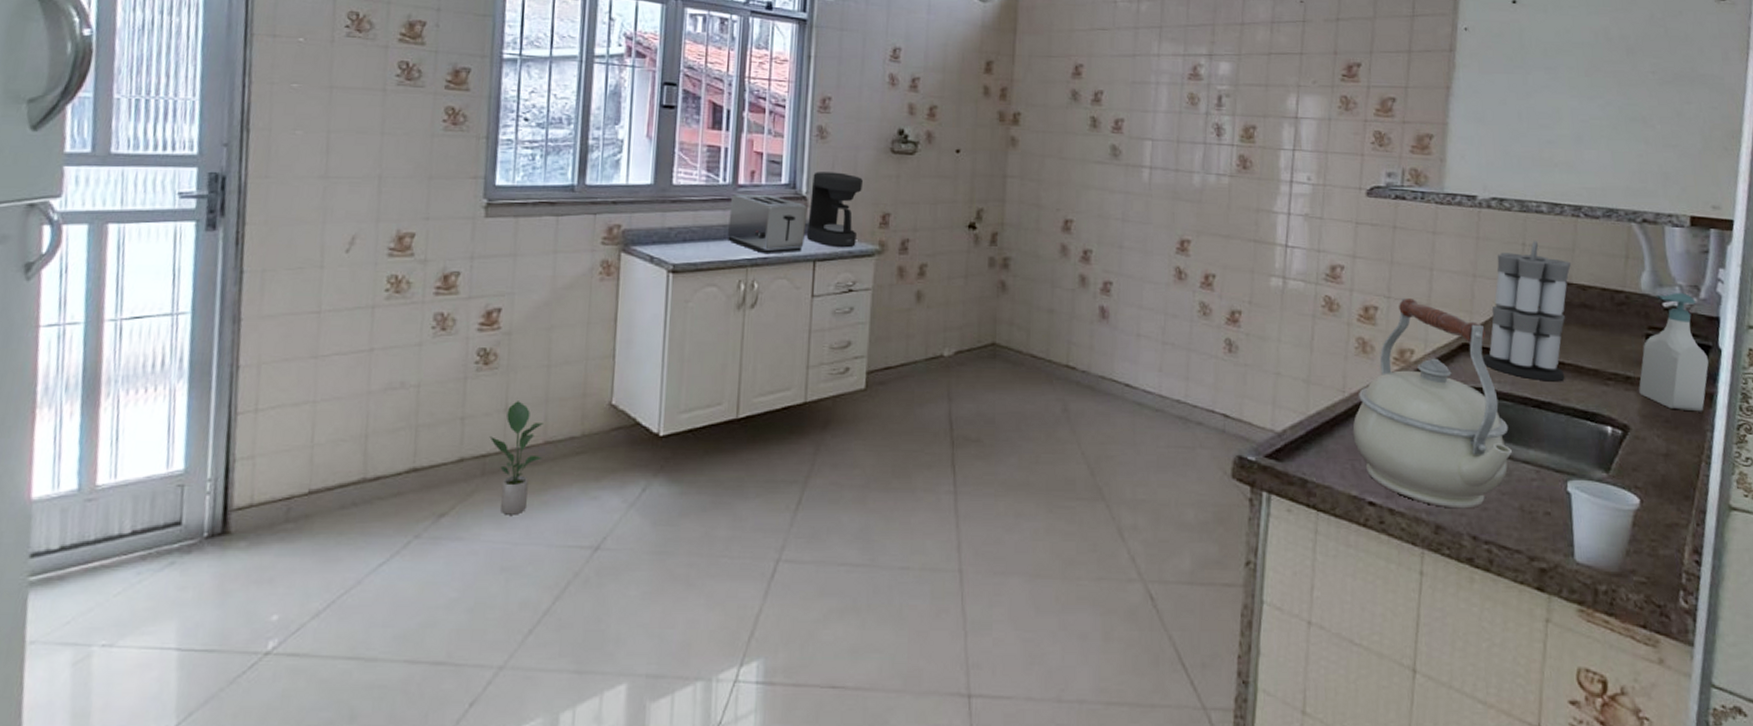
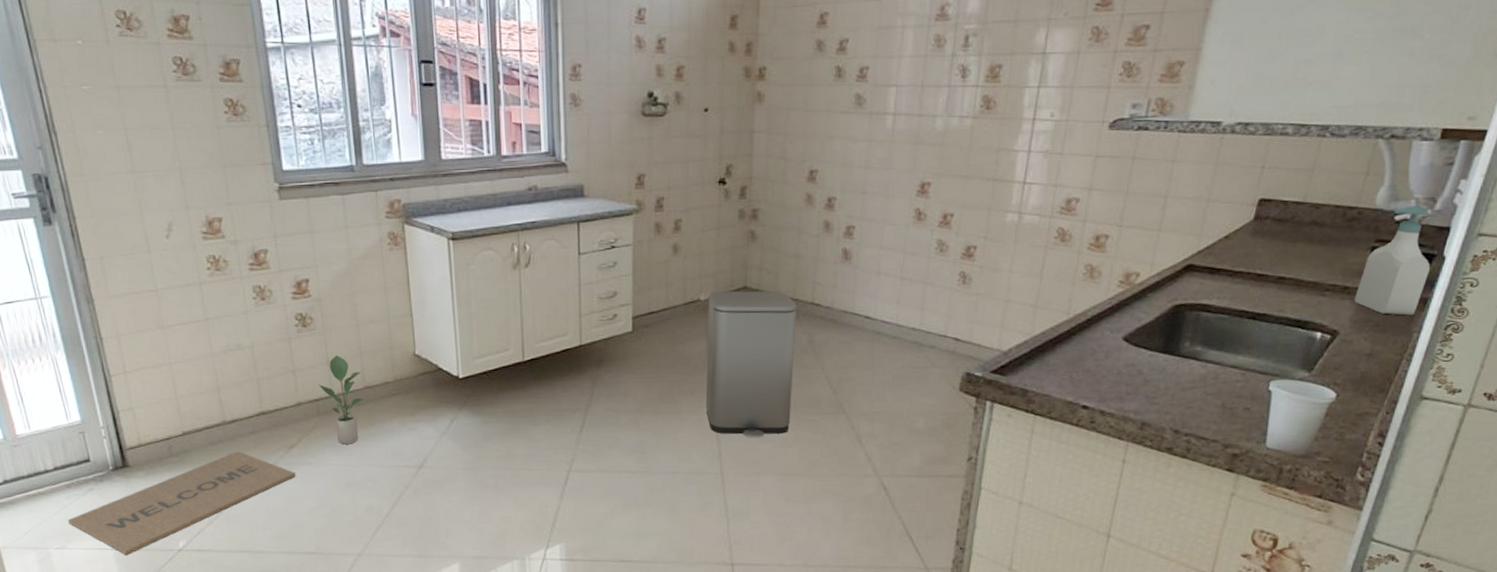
doormat: none [128,518,440,658] -> present [67,451,296,555]
toaster: present [727,194,808,255] -> none [496,163,568,219]
coffee maker: present [806,172,863,248] -> none [569,138,617,209]
pedal bin: none [944,346,1050,527] -> present [705,289,797,438]
kettle: present [1352,297,1513,509] -> none [1073,225,1223,409]
spice rack: present [1482,241,1571,382] -> none [1204,163,1308,295]

